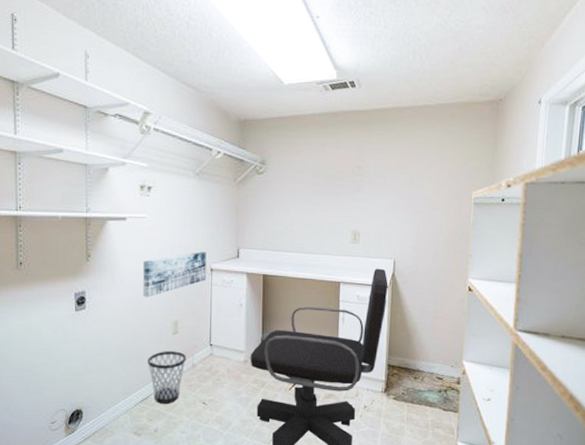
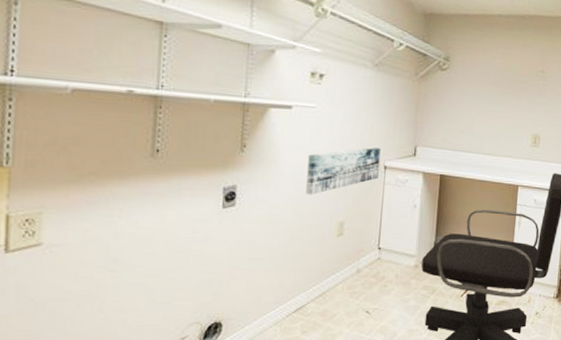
wastebasket: present [148,351,186,404] -> none [306,255,351,314]

